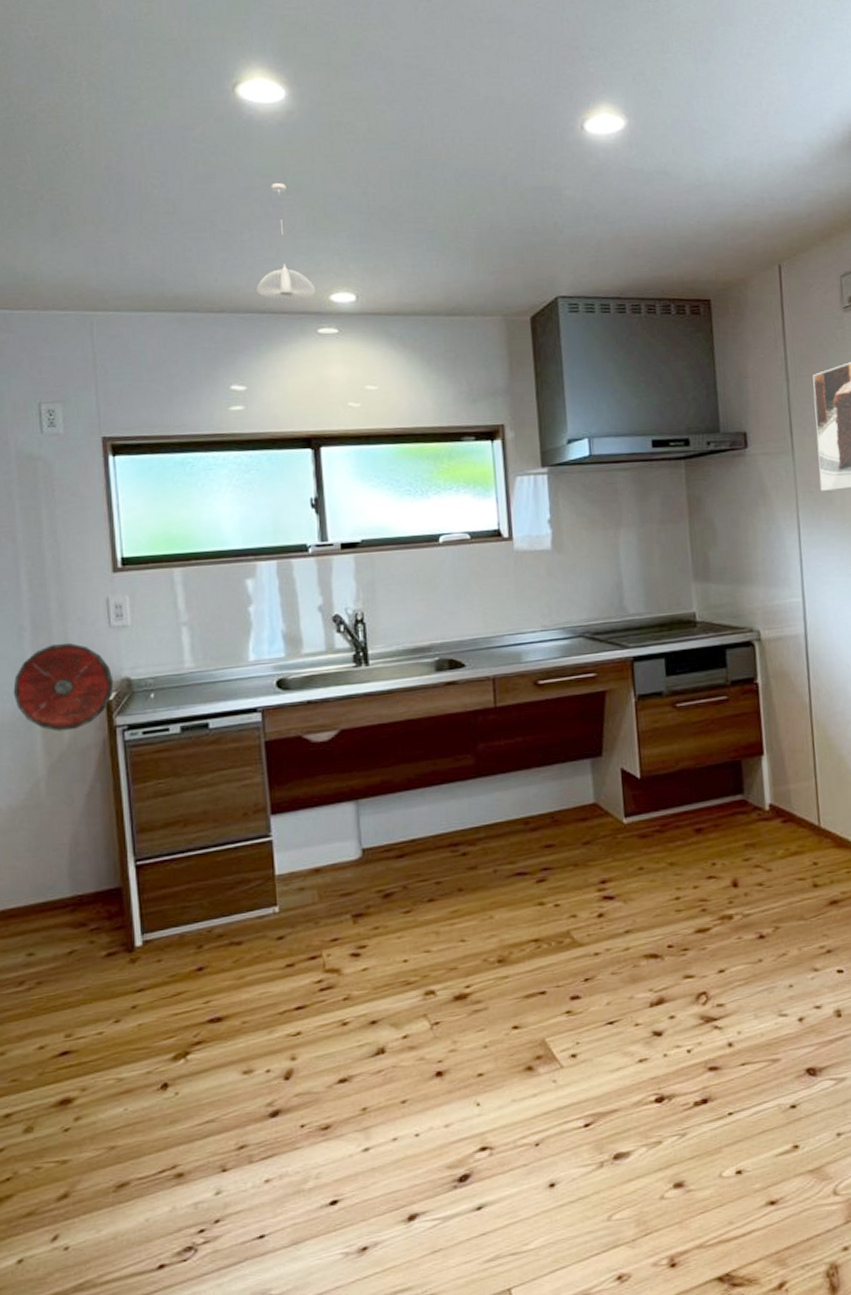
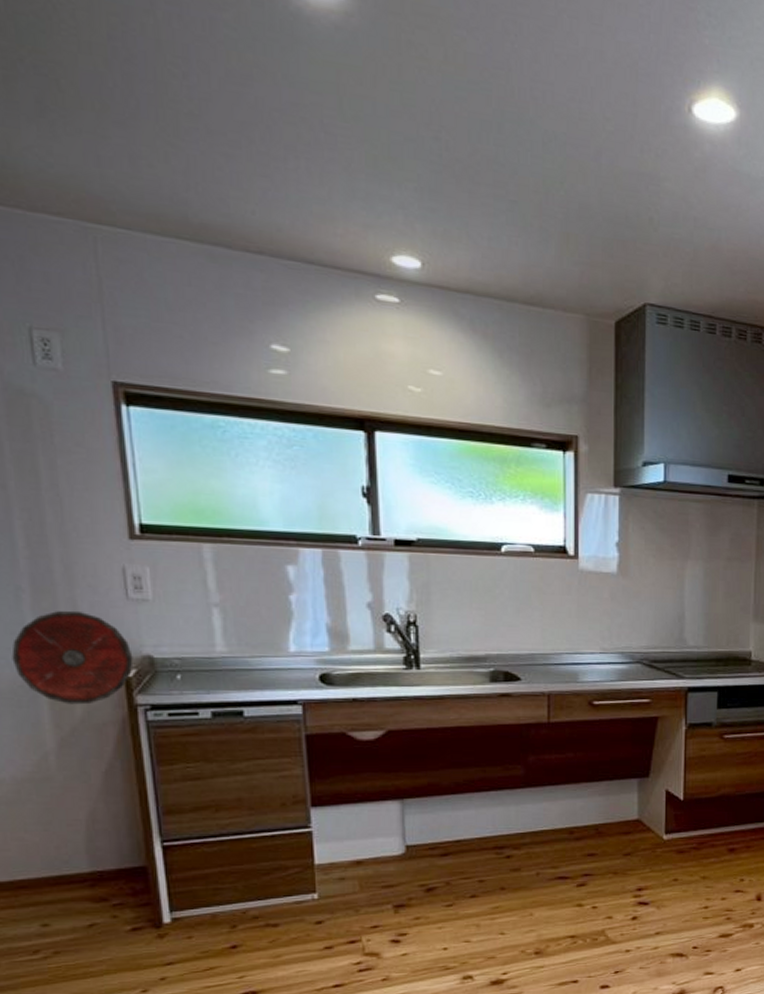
pendant light: present [256,182,316,300] -> none [303,102,375,255]

